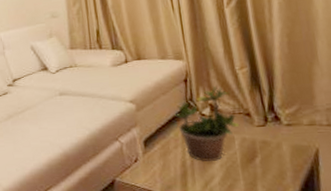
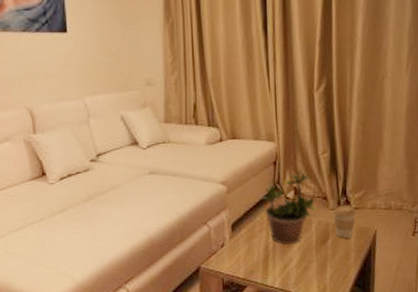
coffee cup: none [259,121,289,156] -> present [333,205,355,238]

